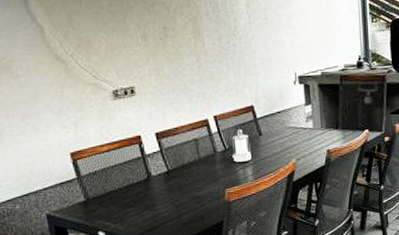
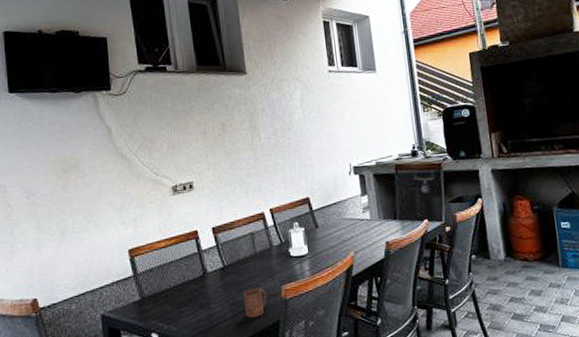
cup: none [187,191,211,218] -> present [243,288,267,318]

